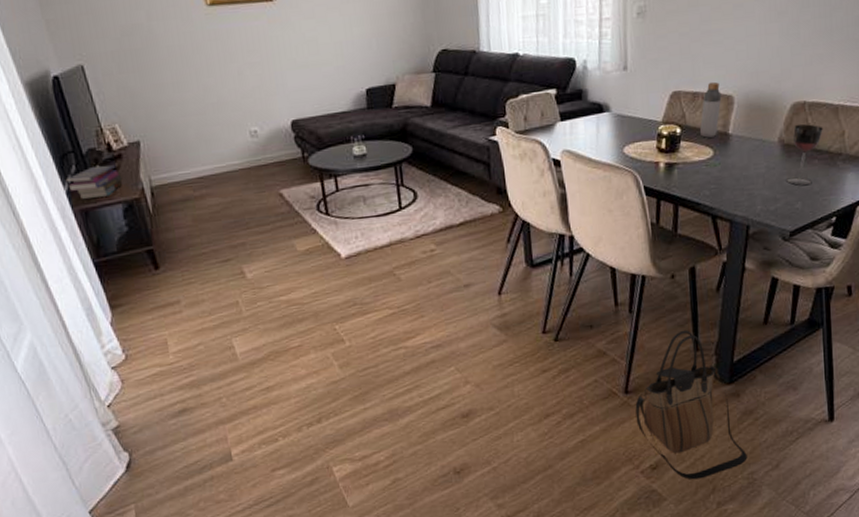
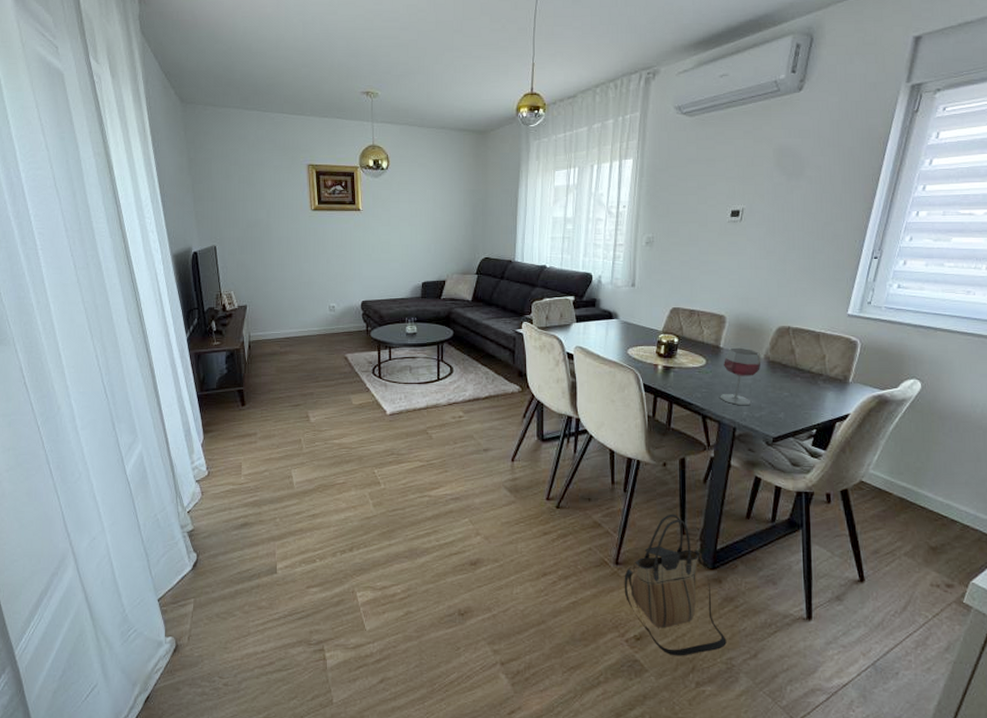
books: present [66,165,123,200] -> none [189,321,230,346]
bottle: present [699,81,722,138] -> none [694,302,715,349]
wineglass: none [730,131,775,200] -> present [720,347,761,406]
wineglass: present [787,124,823,186] -> none [771,346,805,399]

